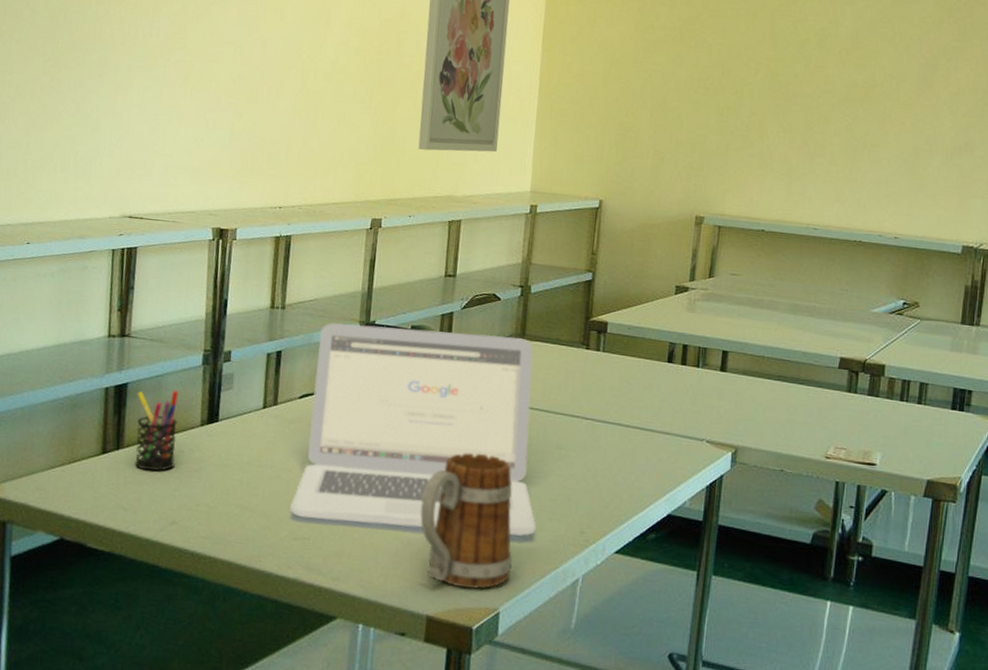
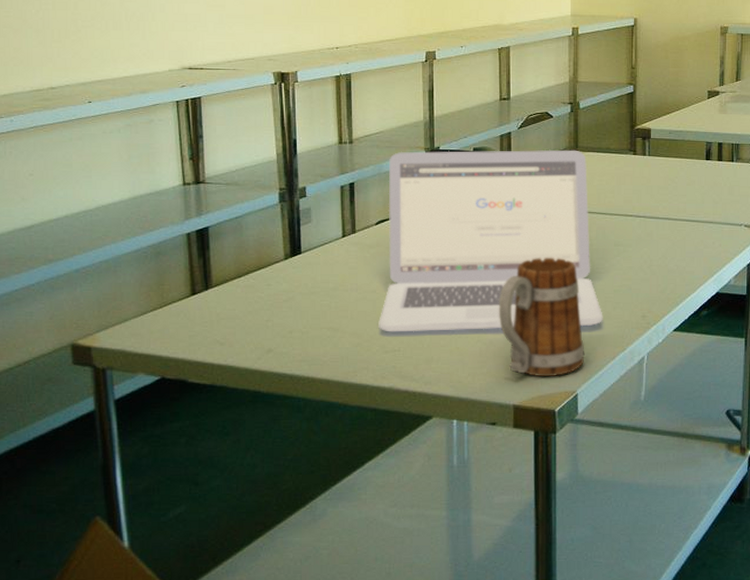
pen holder: present [135,390,179,471] -> none [219,229,264,306]

